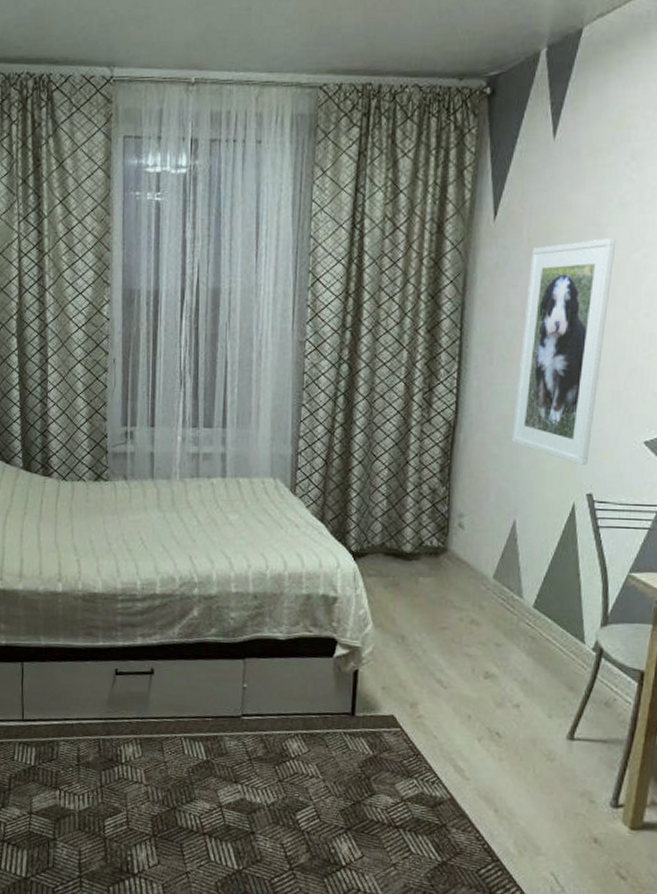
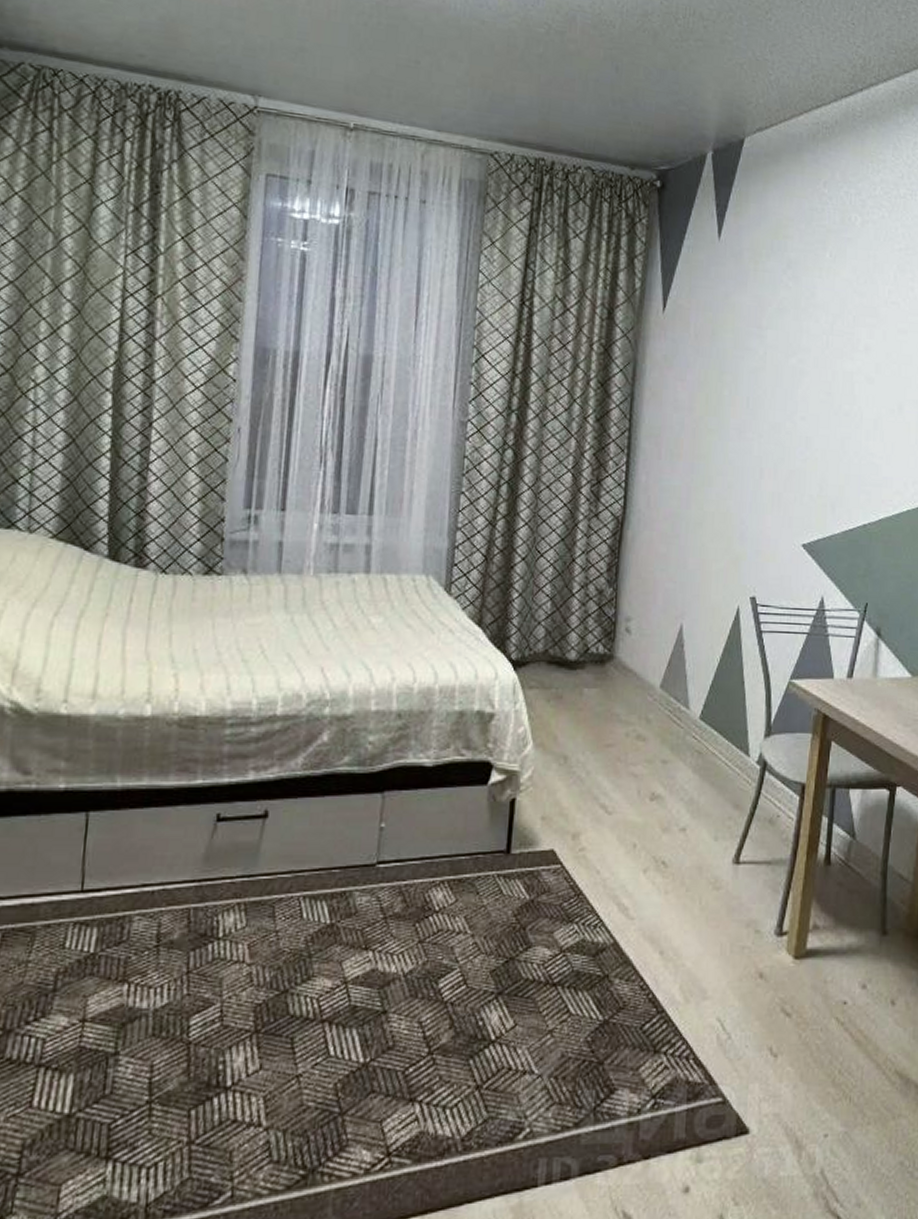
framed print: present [511,238,617,465] -> none [679,340,775,567]

